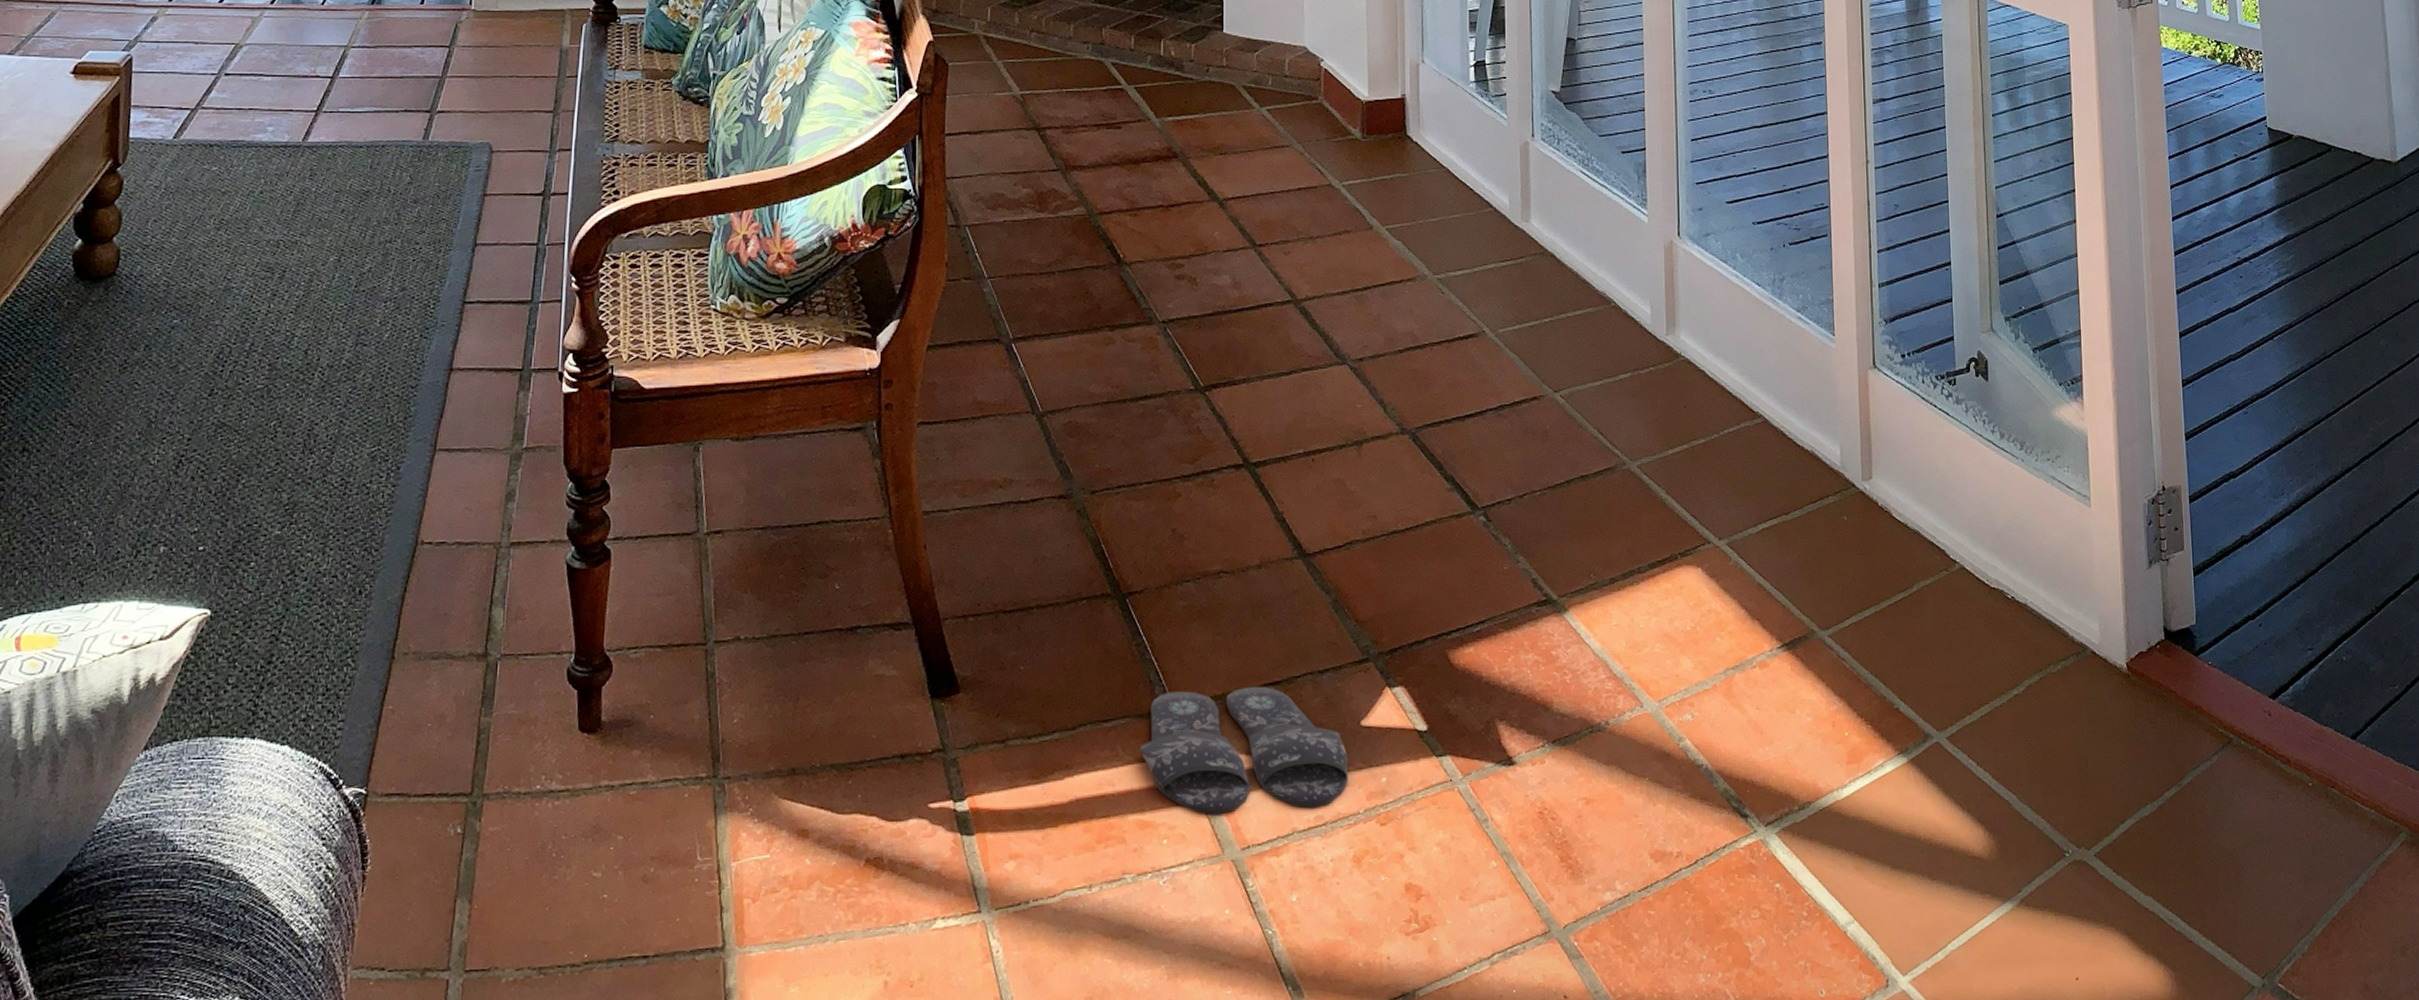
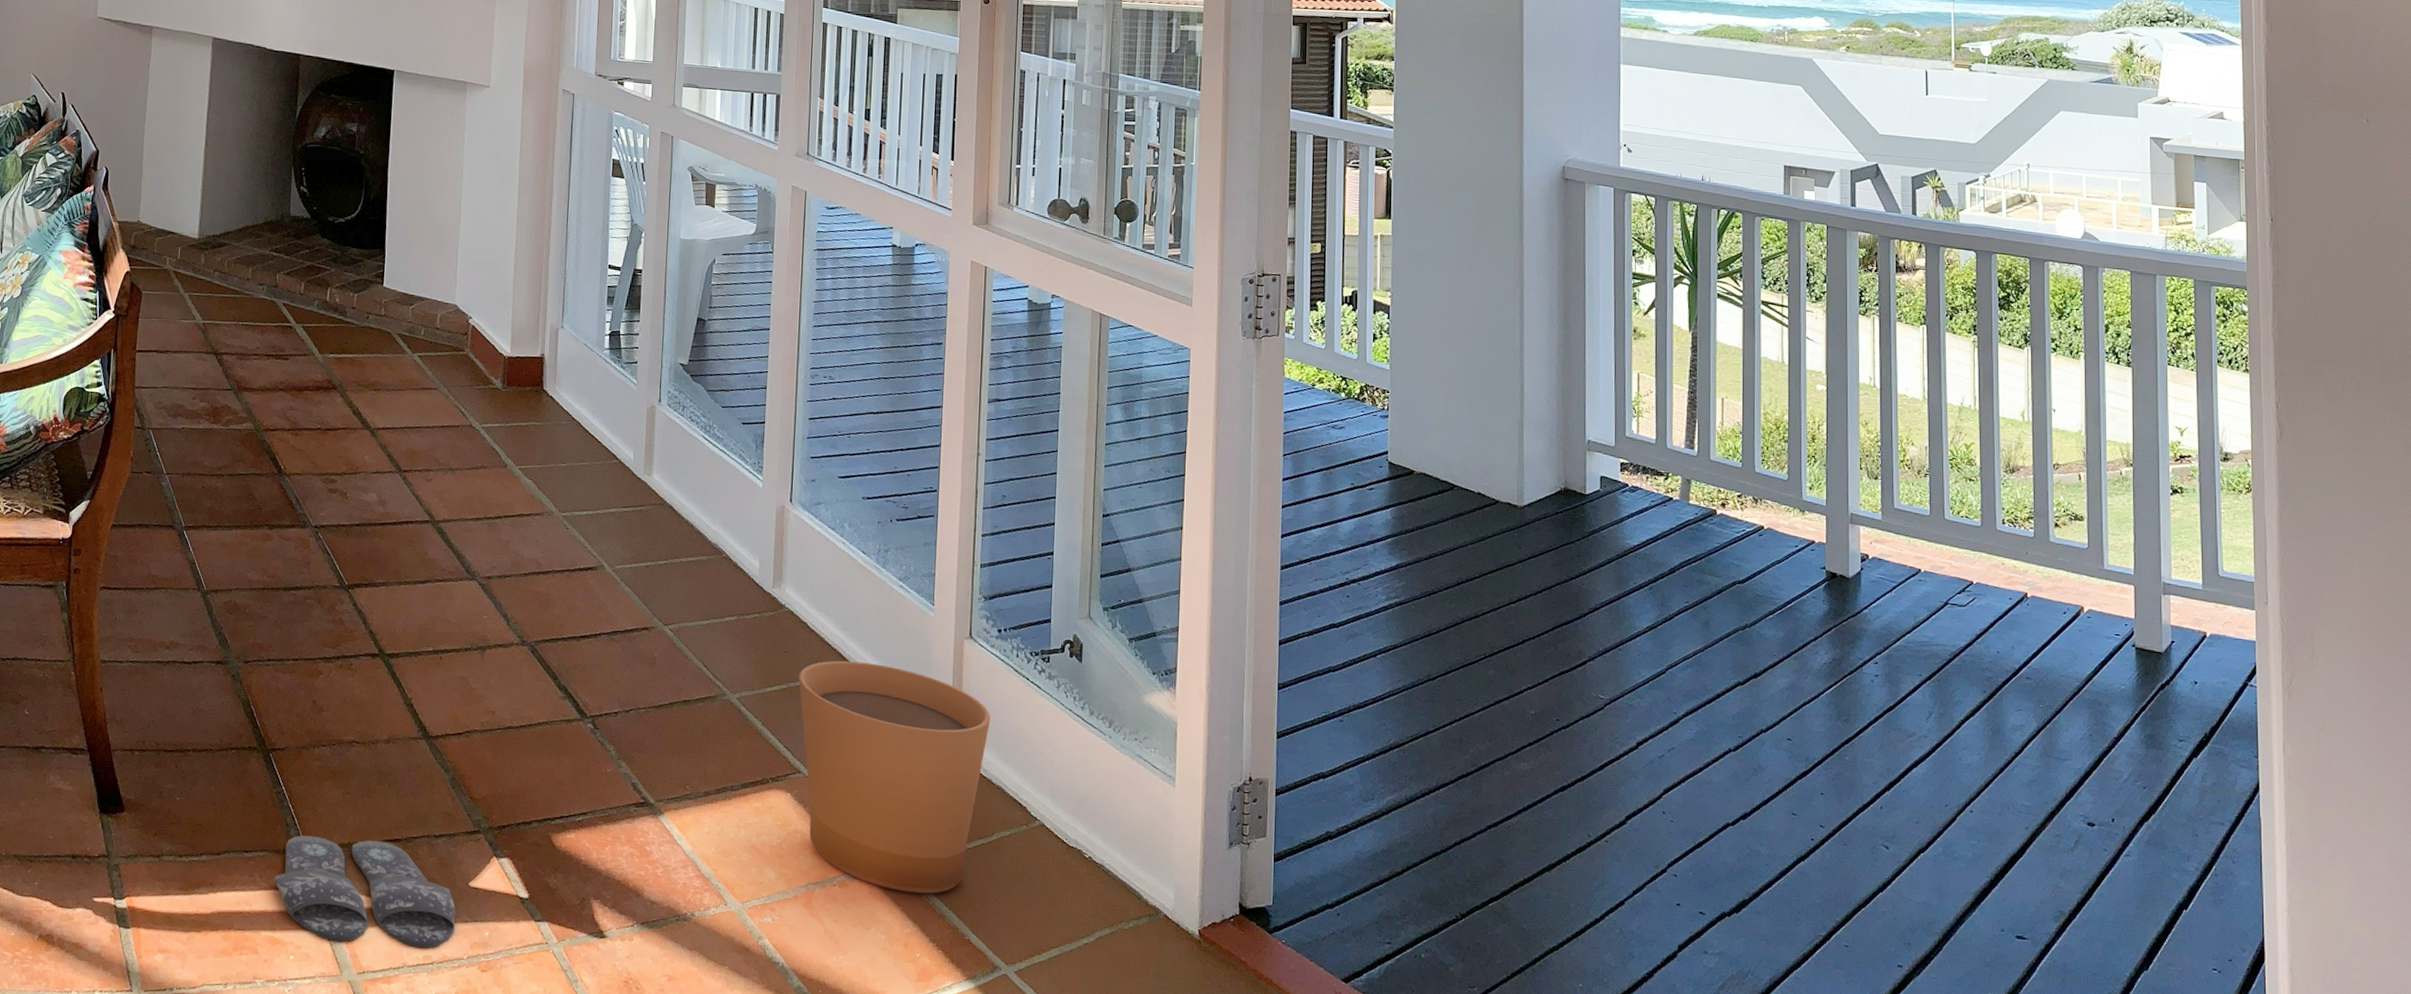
planter: none [1701,408,1902,664] -> present [798,660,991,895]

